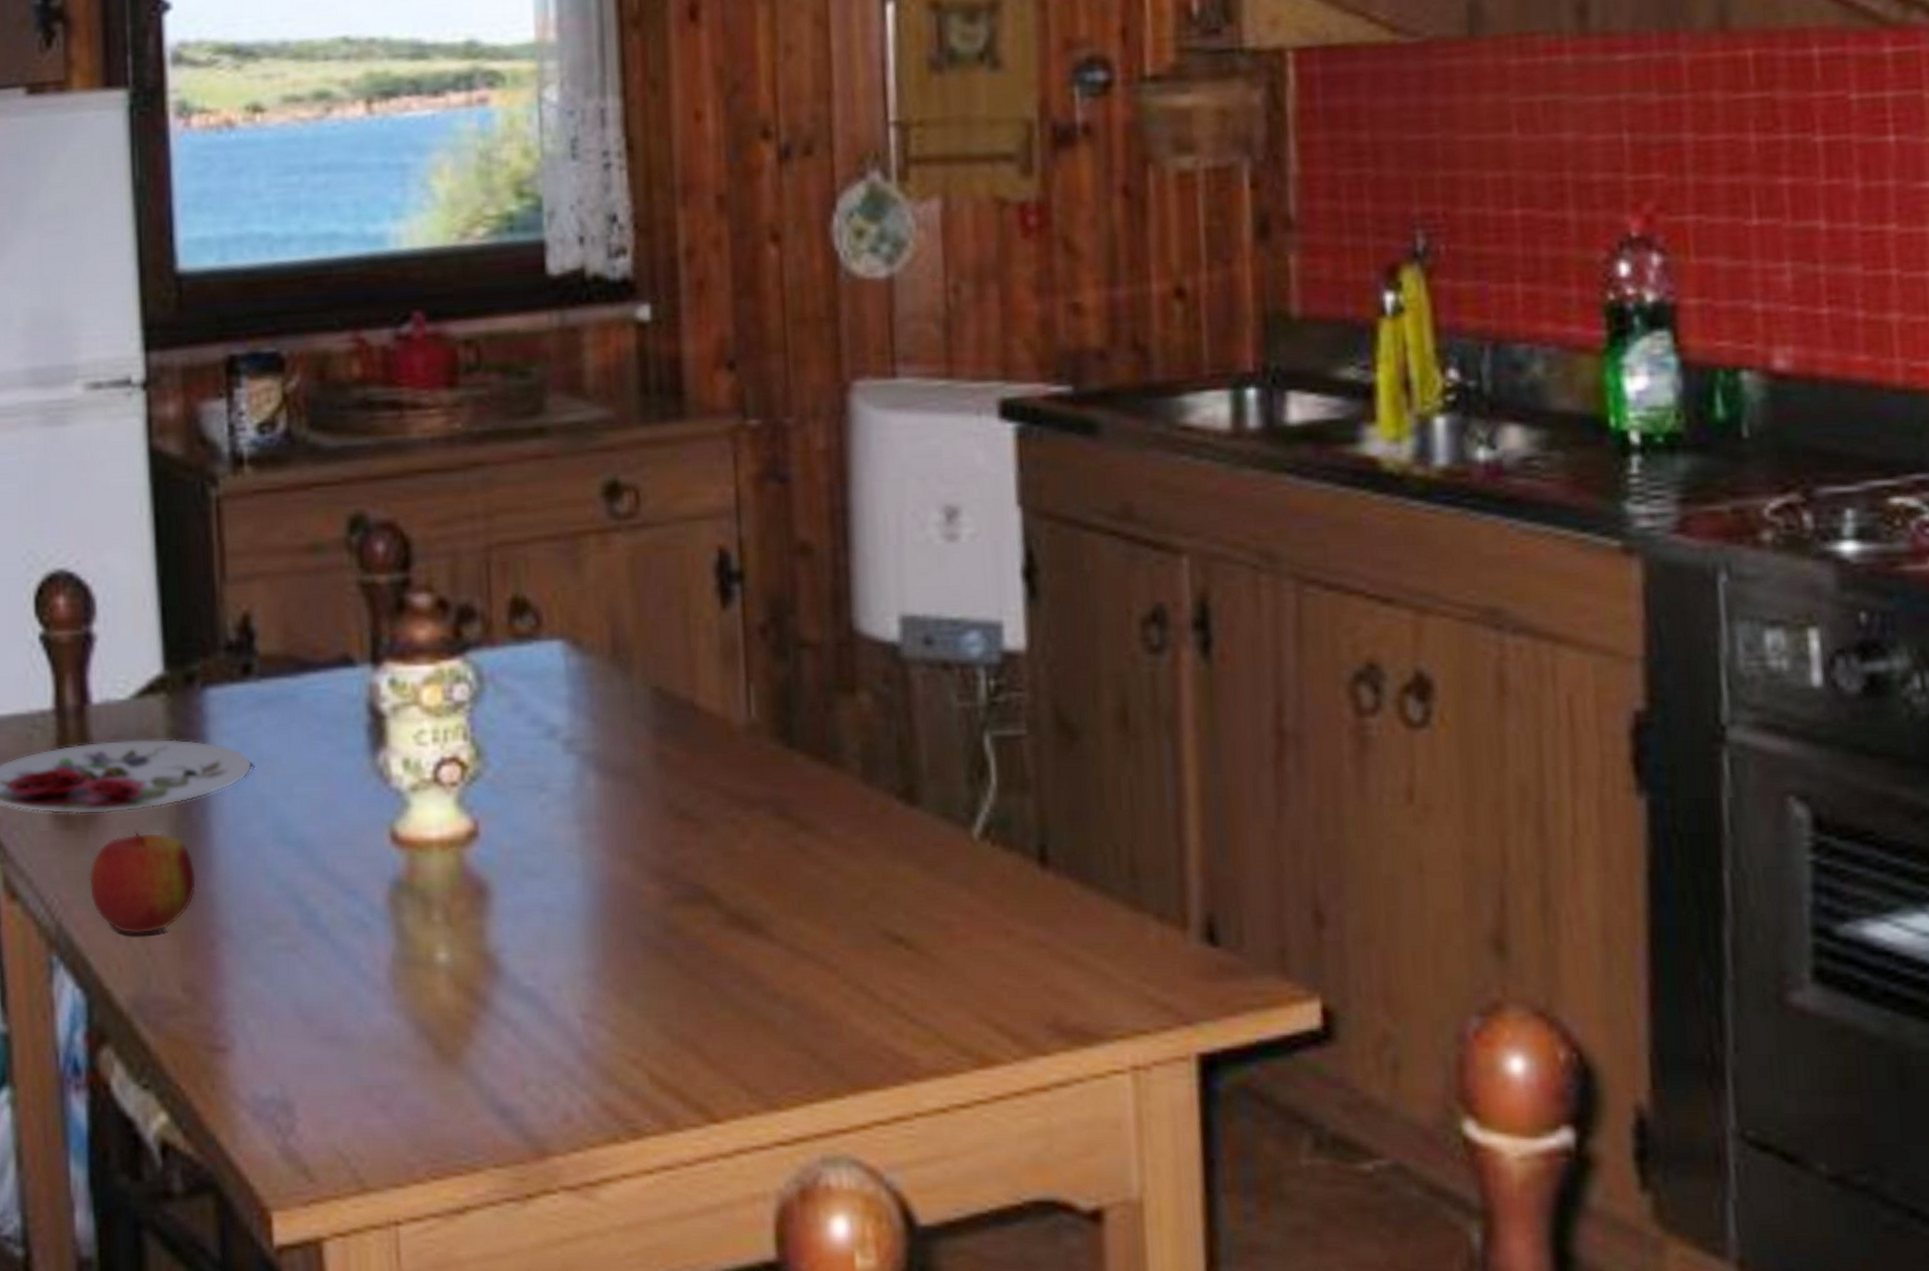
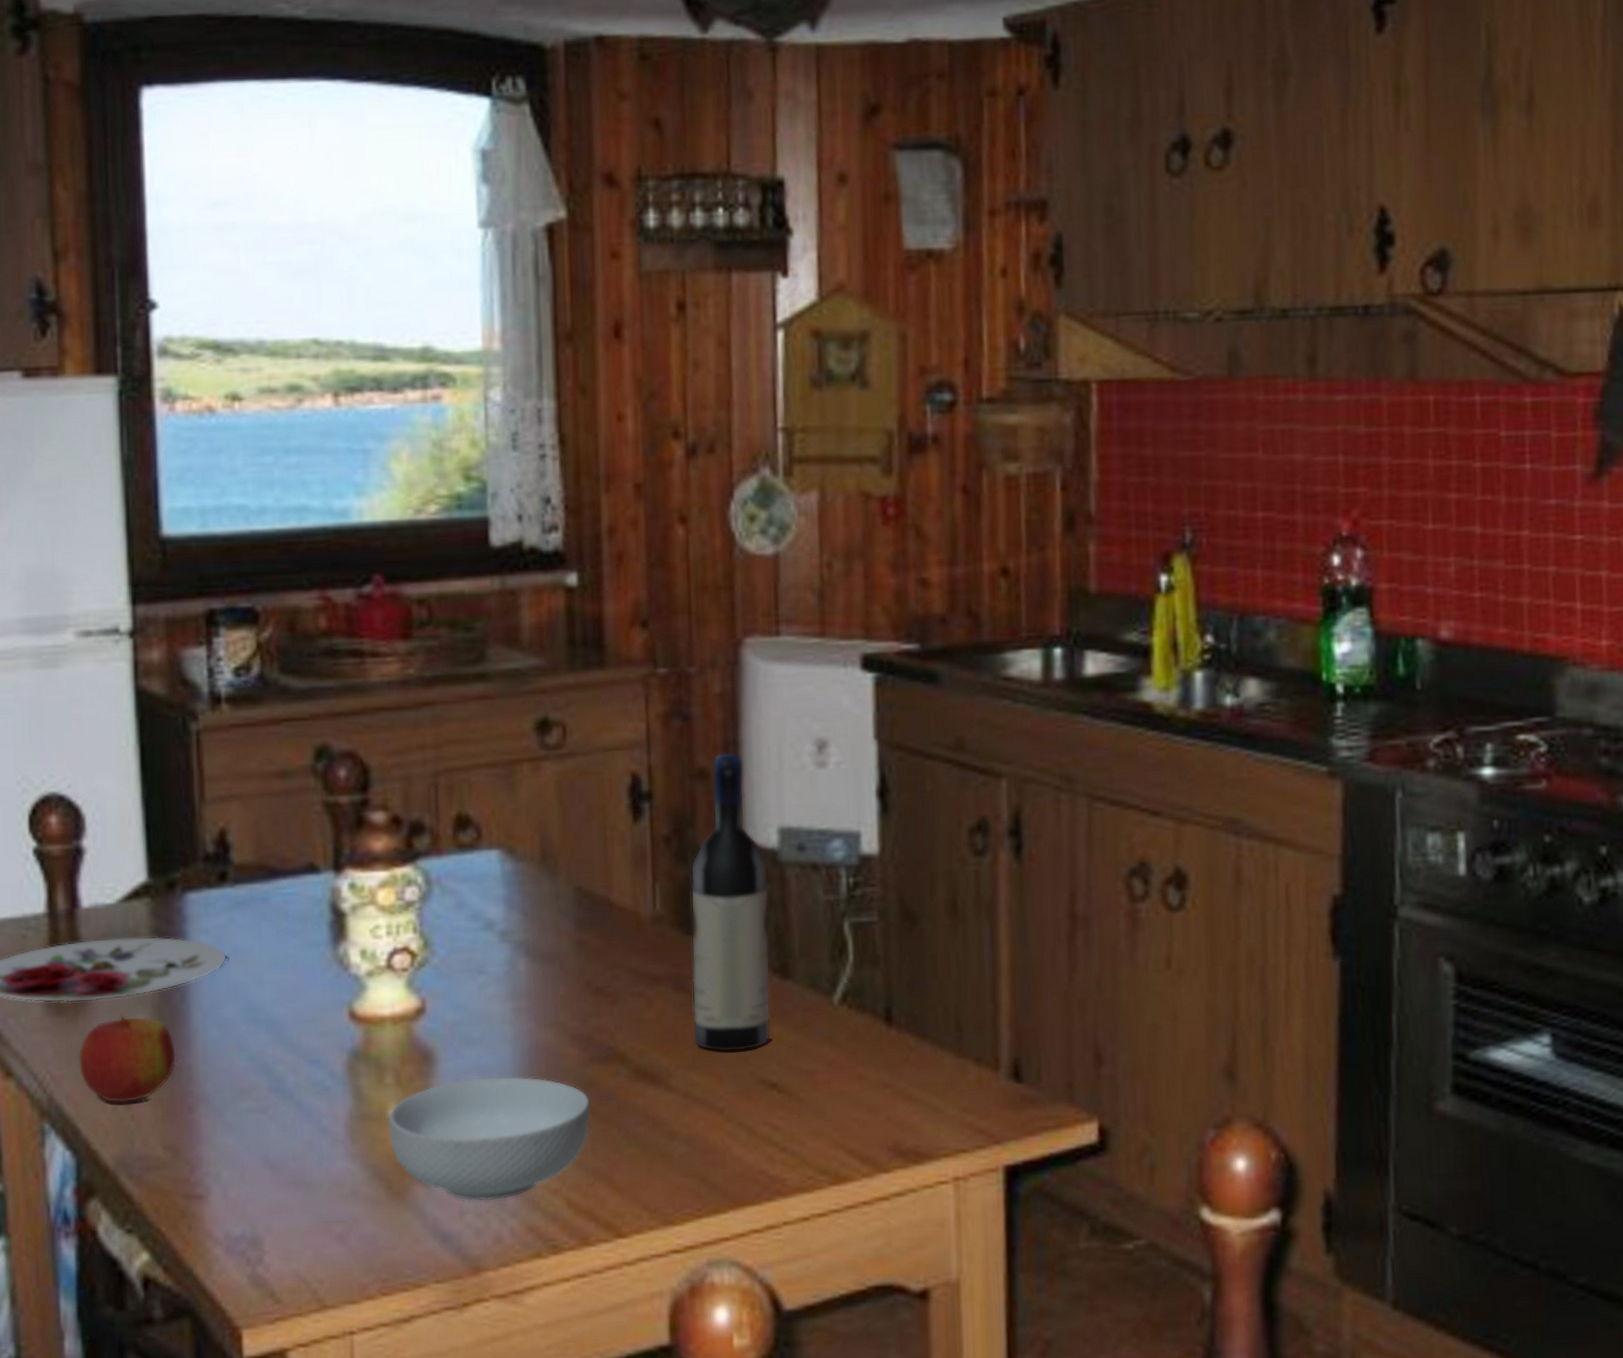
cereal bowl: none [436,918,676,1070] -> present [388,1076,591,1201]
wine bottle: none [792,522,895,896] -> present [690,752,771,1053]

